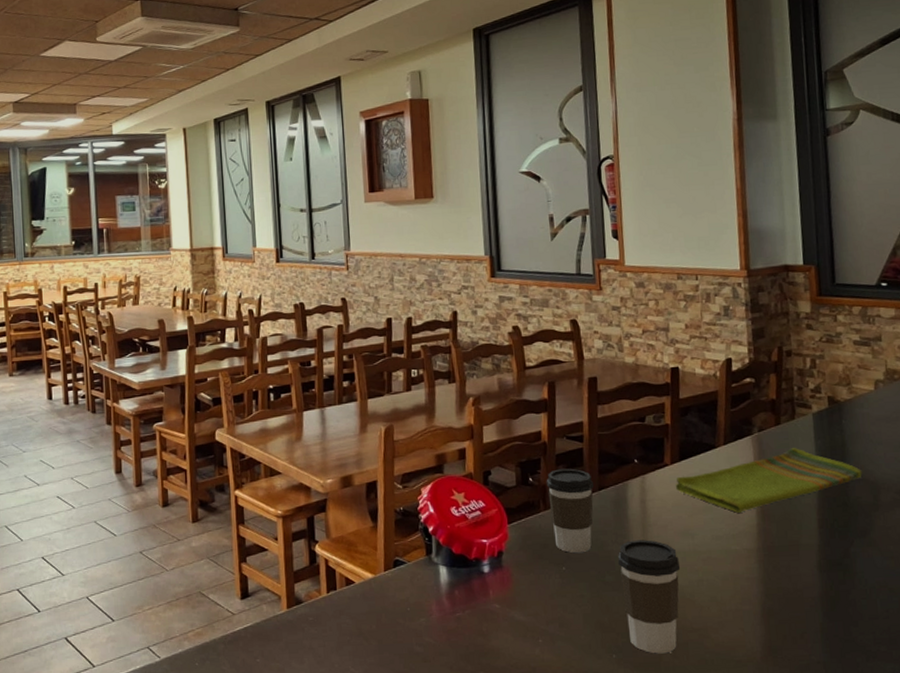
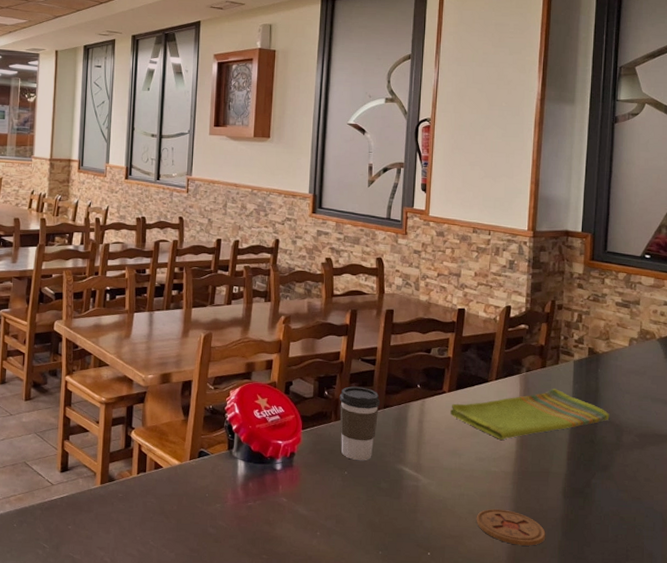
coffee cup: present [618,539,681,654] -> none [394,454,446,555]
coaster: none [720,592,805,633] -> present [476,508,546,546]

